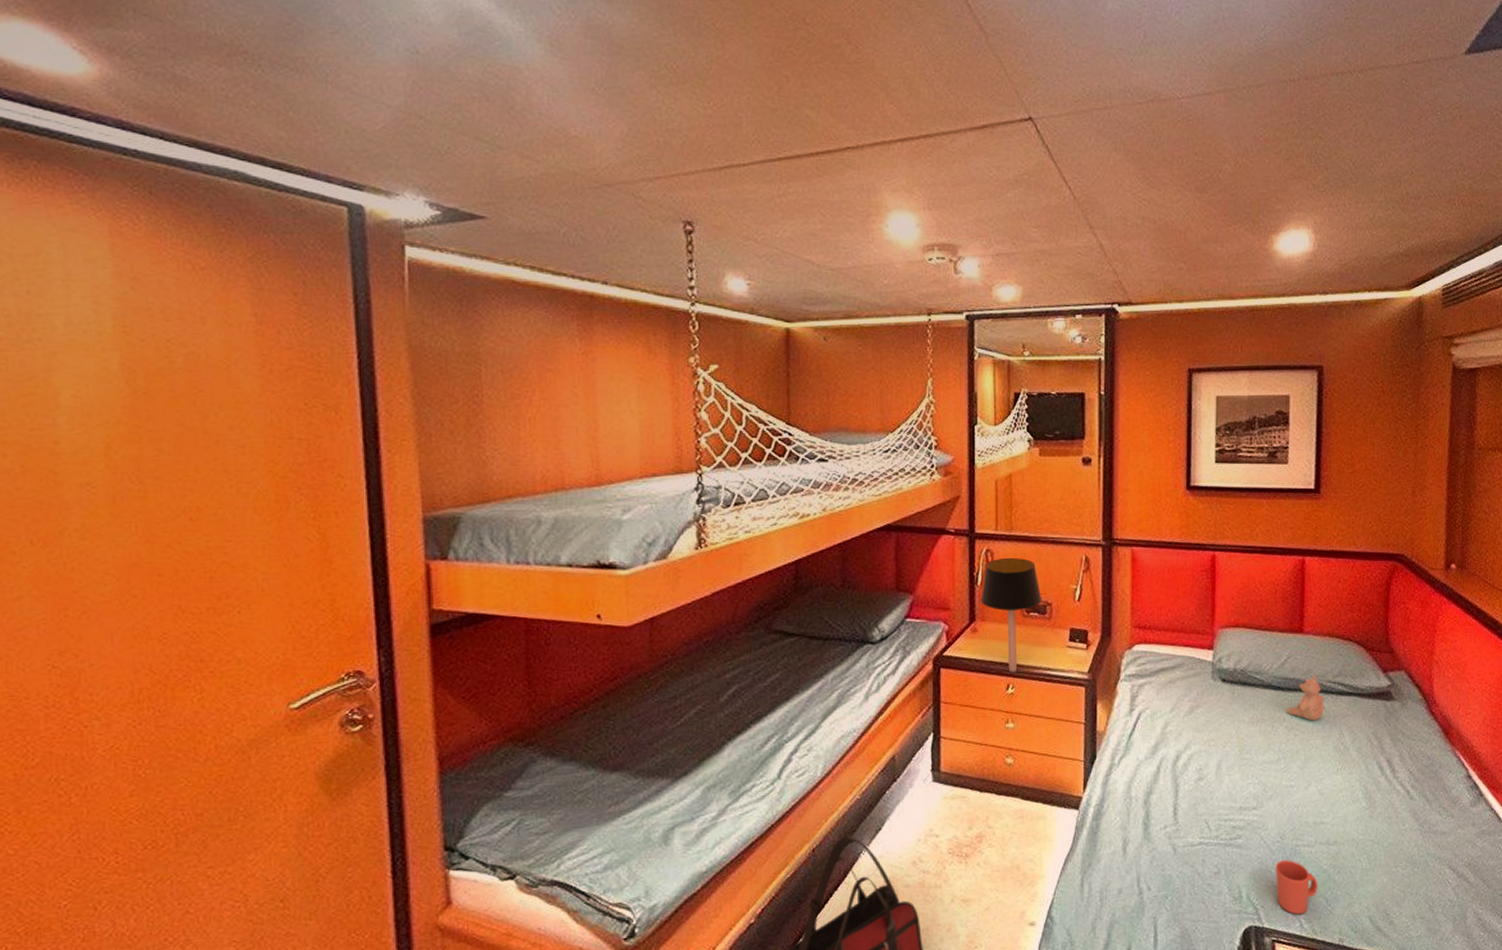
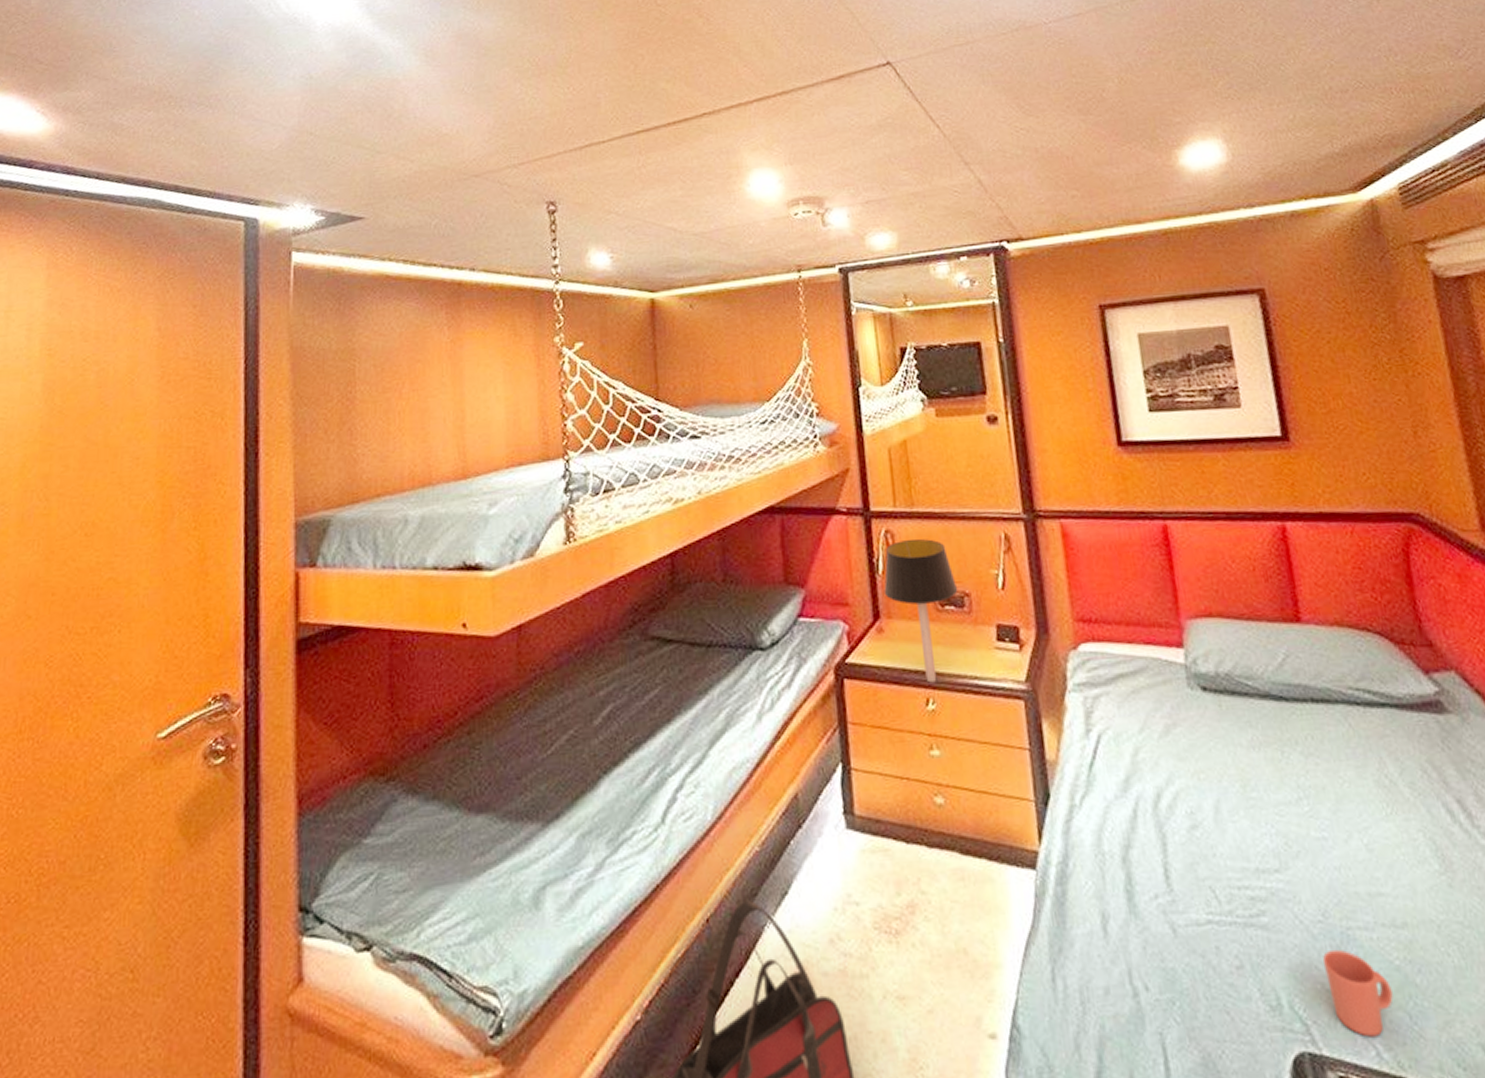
stuffed animal: present [1287,675,1324,721] -> none [1297,679,1351,744]

